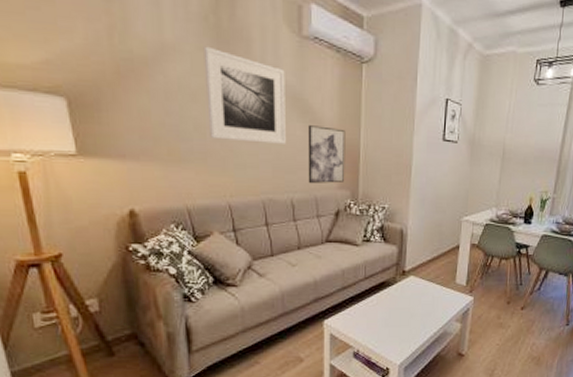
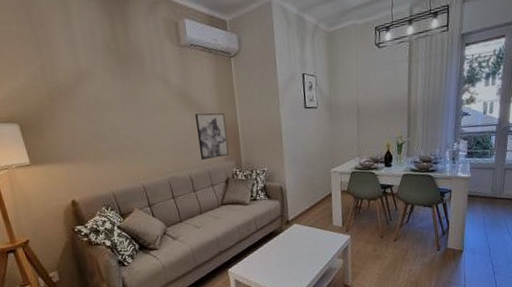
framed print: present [203,46,286,144] -> none [109,67,180,137]

